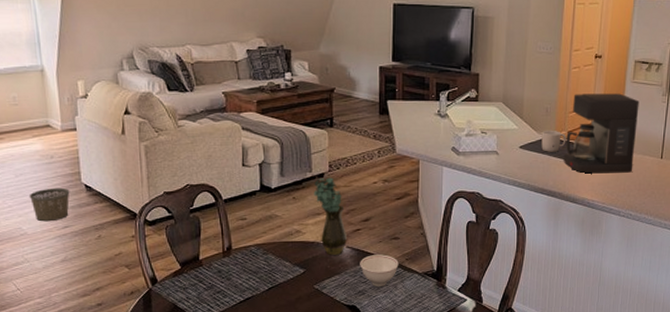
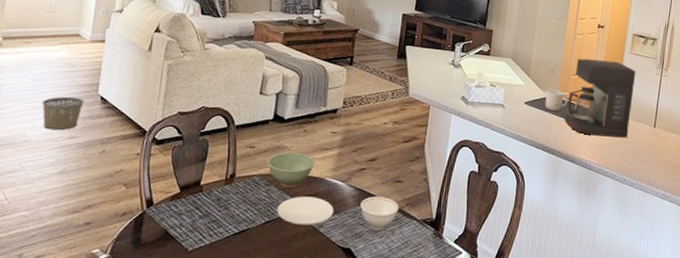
bowl: none [261,220,309,255] -> present [267,152,315,189]
plate: none [278,260,335,288] -> present [277,196,334,225]
vase: present [313,175,347,255] -> none [324,111,352,193]

